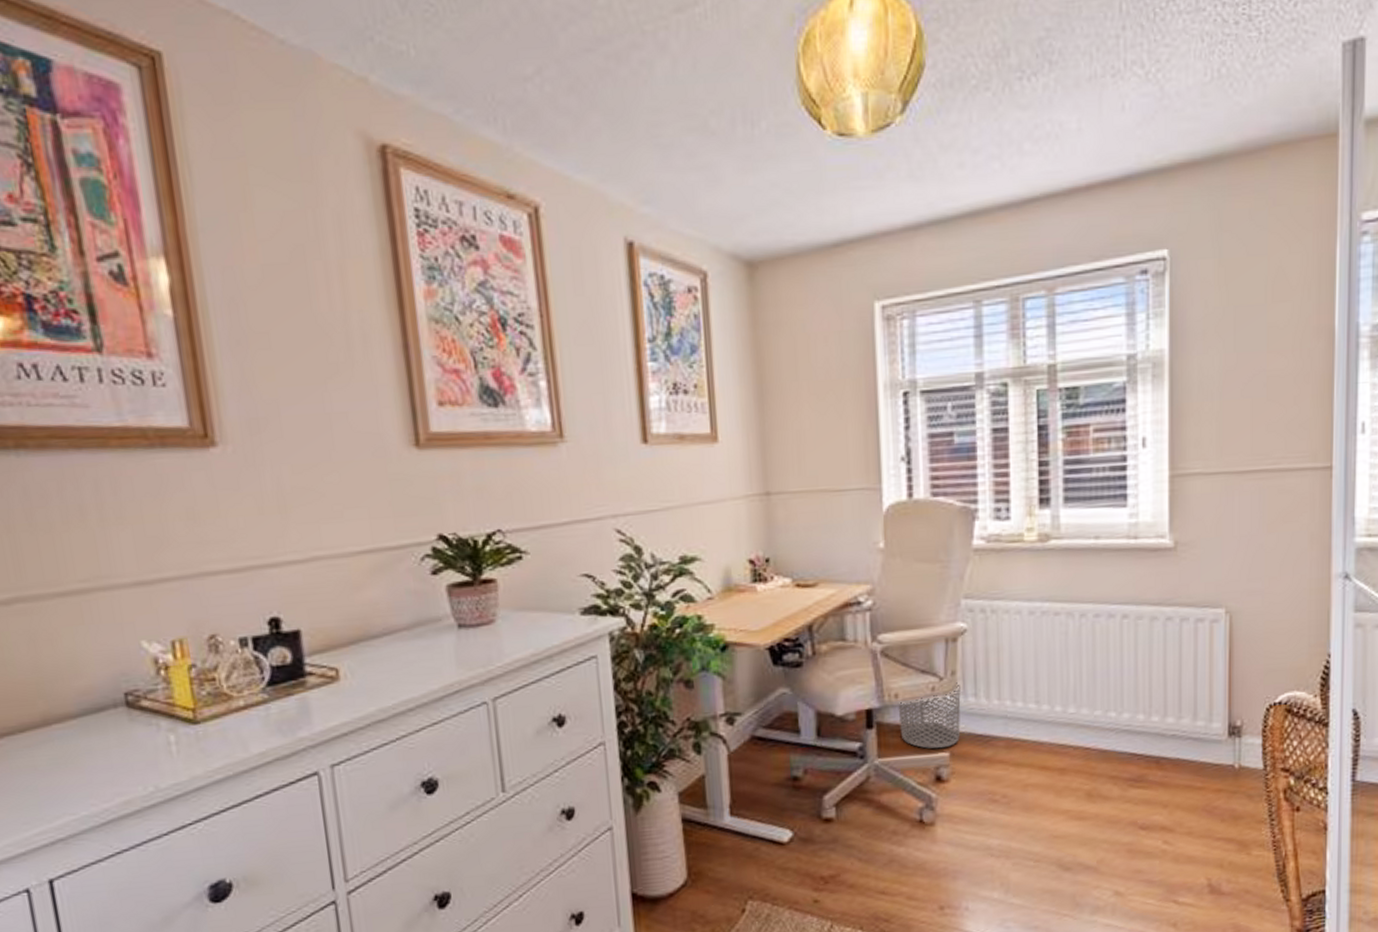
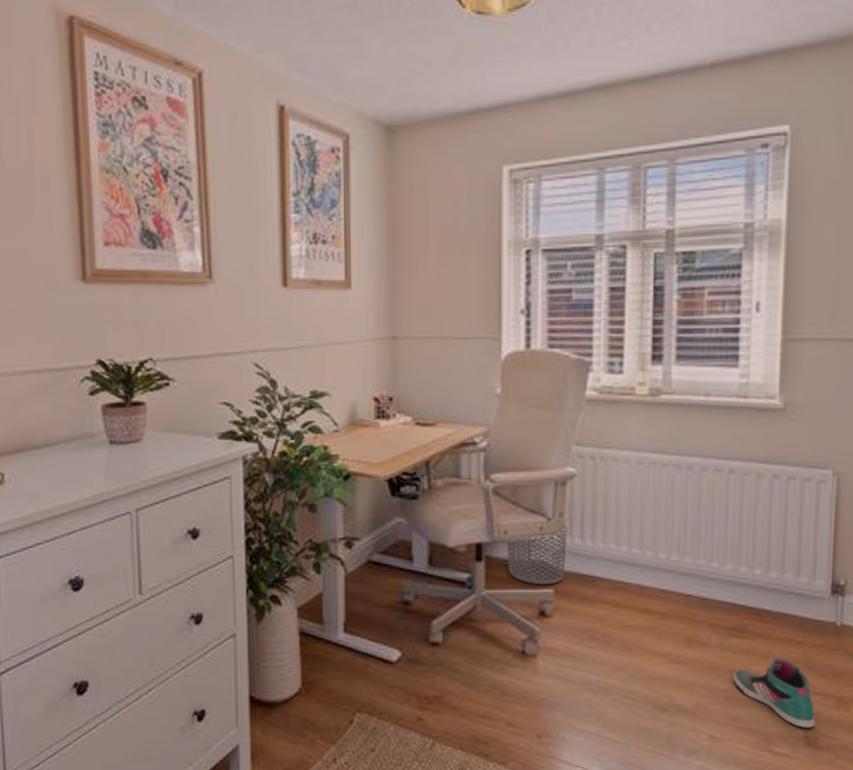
sneaker: none [1135,805,1218,876] -> present [733,658,816,728]

